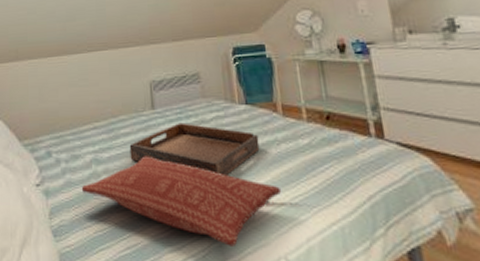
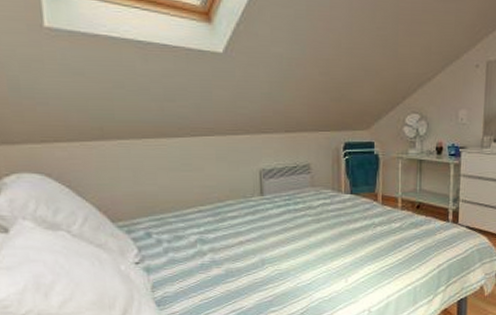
pillow: present [81,156,282,247] -> none [185,236,373,305]
serving tray: present [129,122,260,177] -> none [236,208,359,253]

